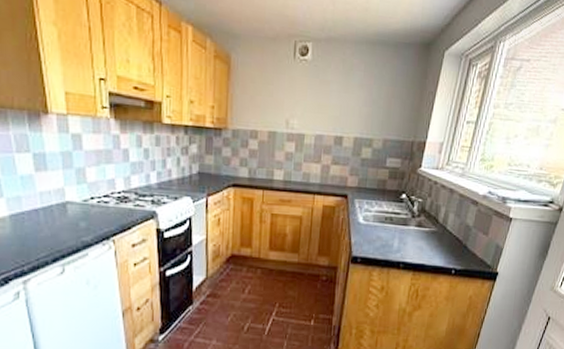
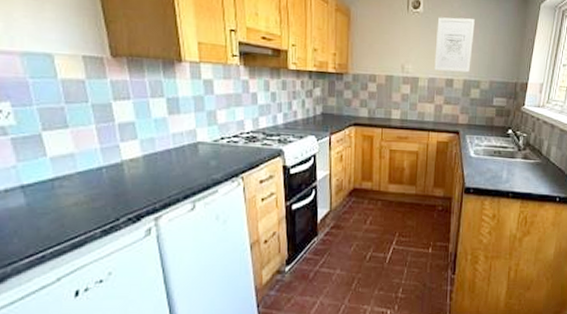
wall art: none [322,65,369,130] -> present [434,17,475,73]

